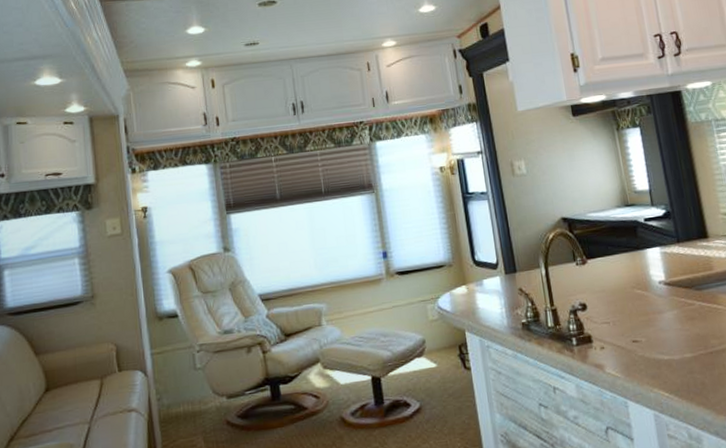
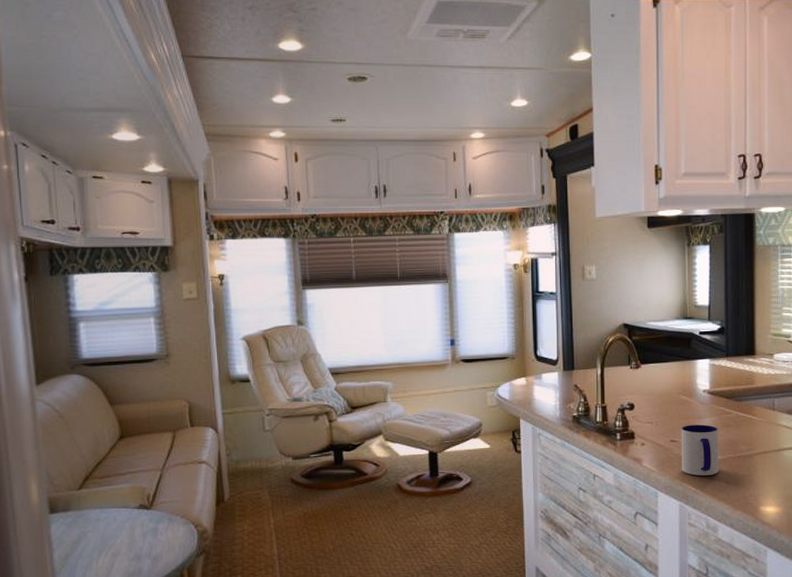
mug: none [641,319,692,379] -> present [681,424,719,476]

